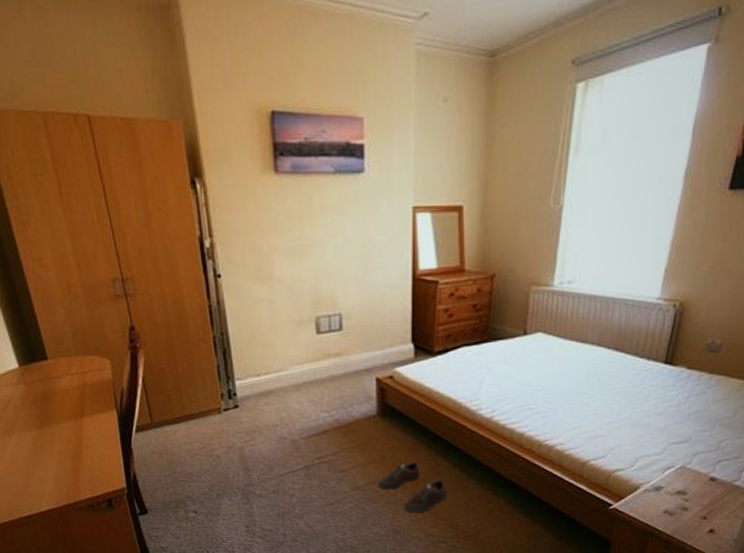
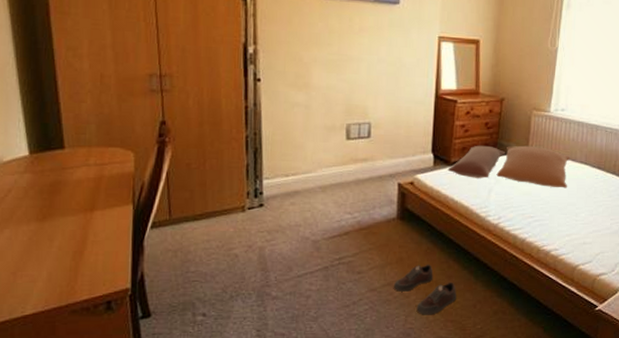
pillow: none [431,331,498,369] -> present [447,145,505,178]
pillow: none [488,328,579,375] -> present [496,145,570,188]

